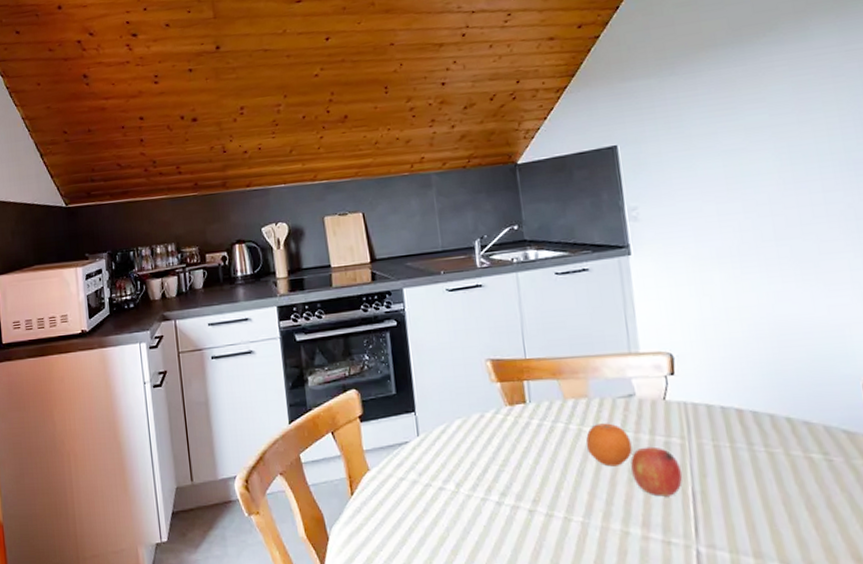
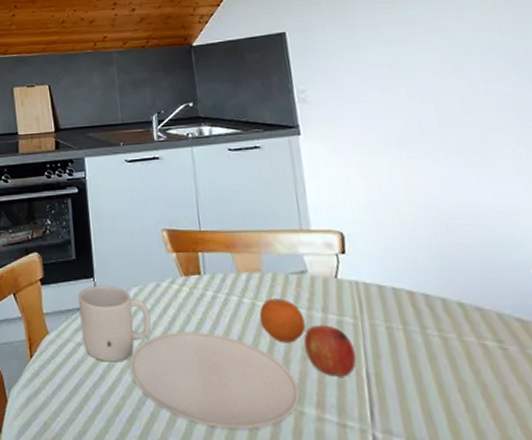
mug: none [398,419,475,495] -> present [77,285,151,362]
plate: none [453,460,626,553] -> present [129,332,300,430]

